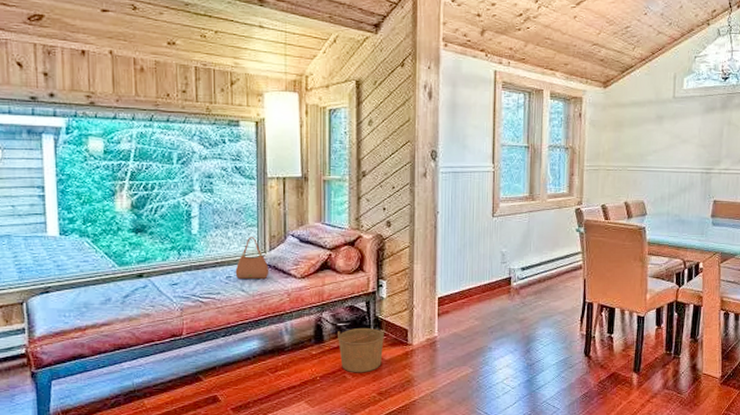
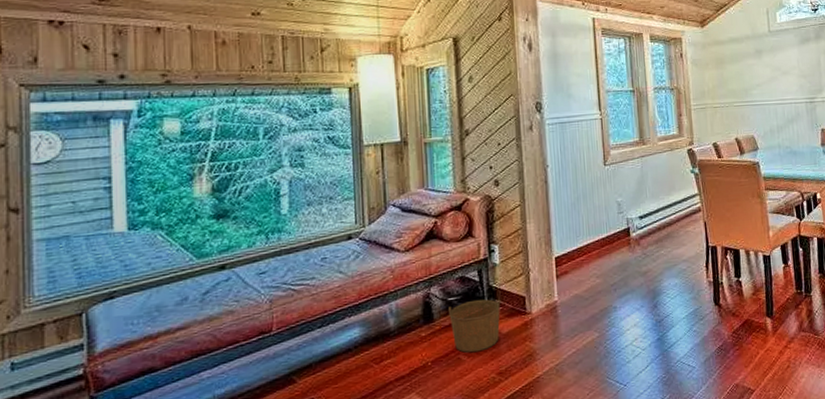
handbag: present [235,237,269,279] -> none [331,211,370,259]

